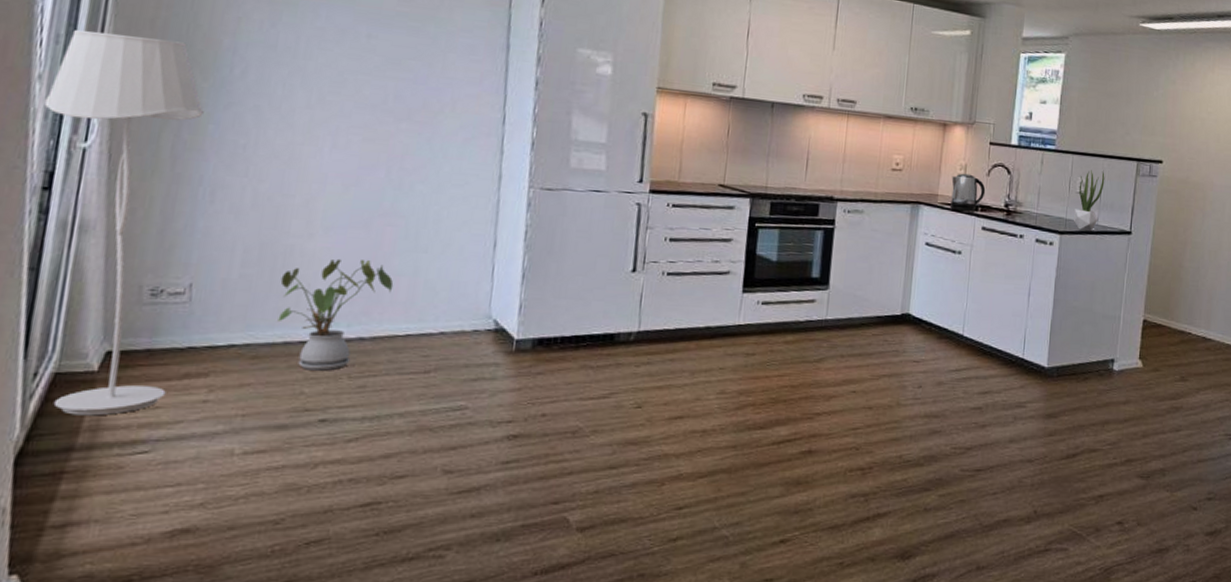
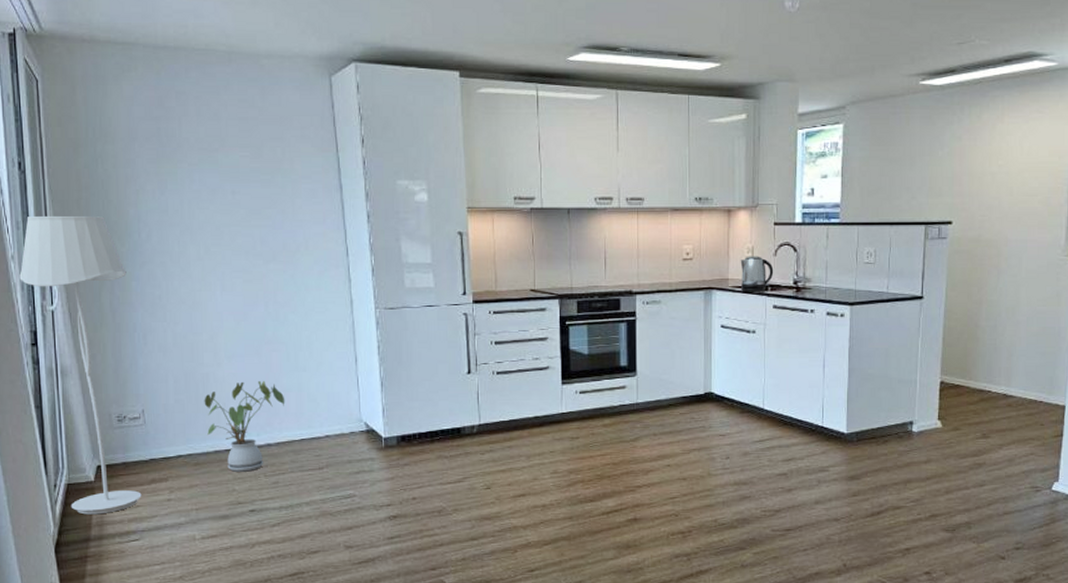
potted plant: present [1073,170,1105,232] -> none [862,239,892,300]

